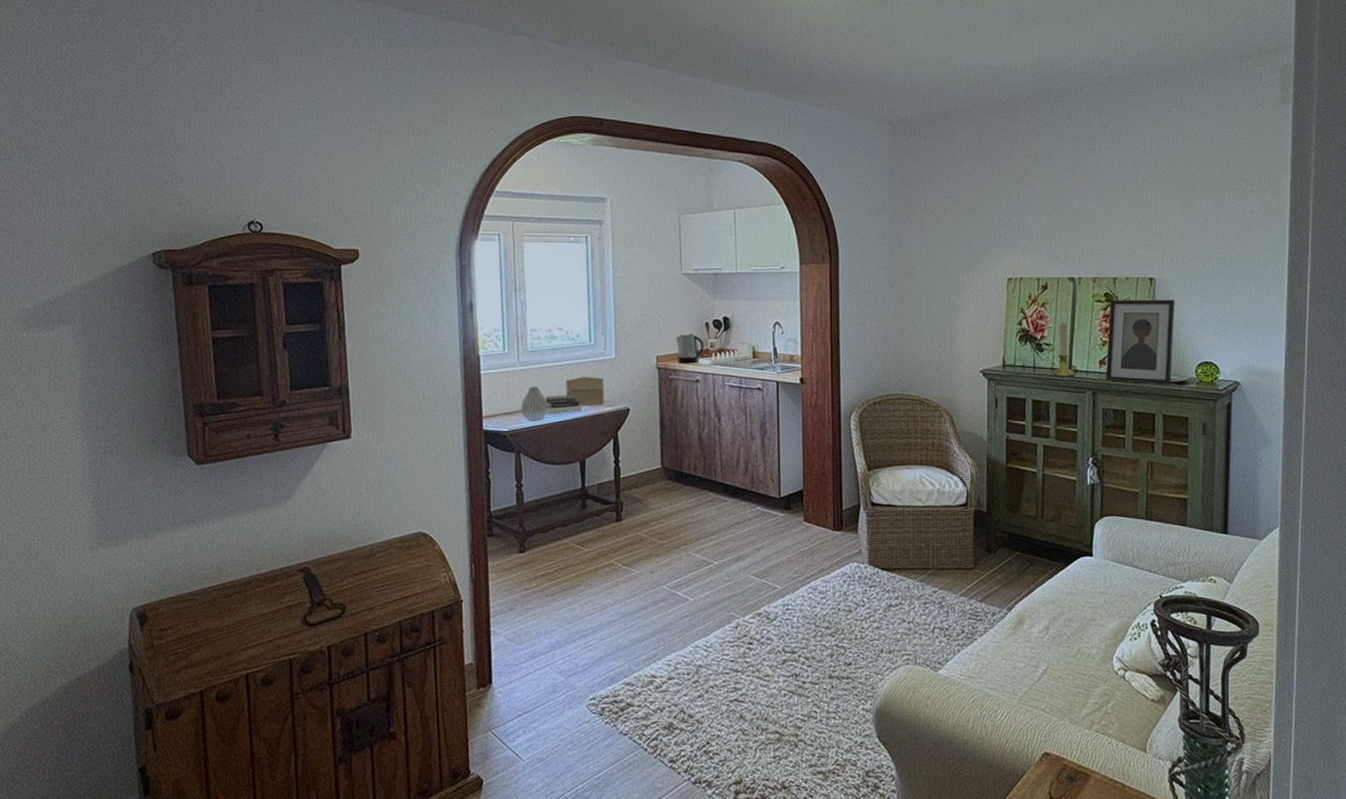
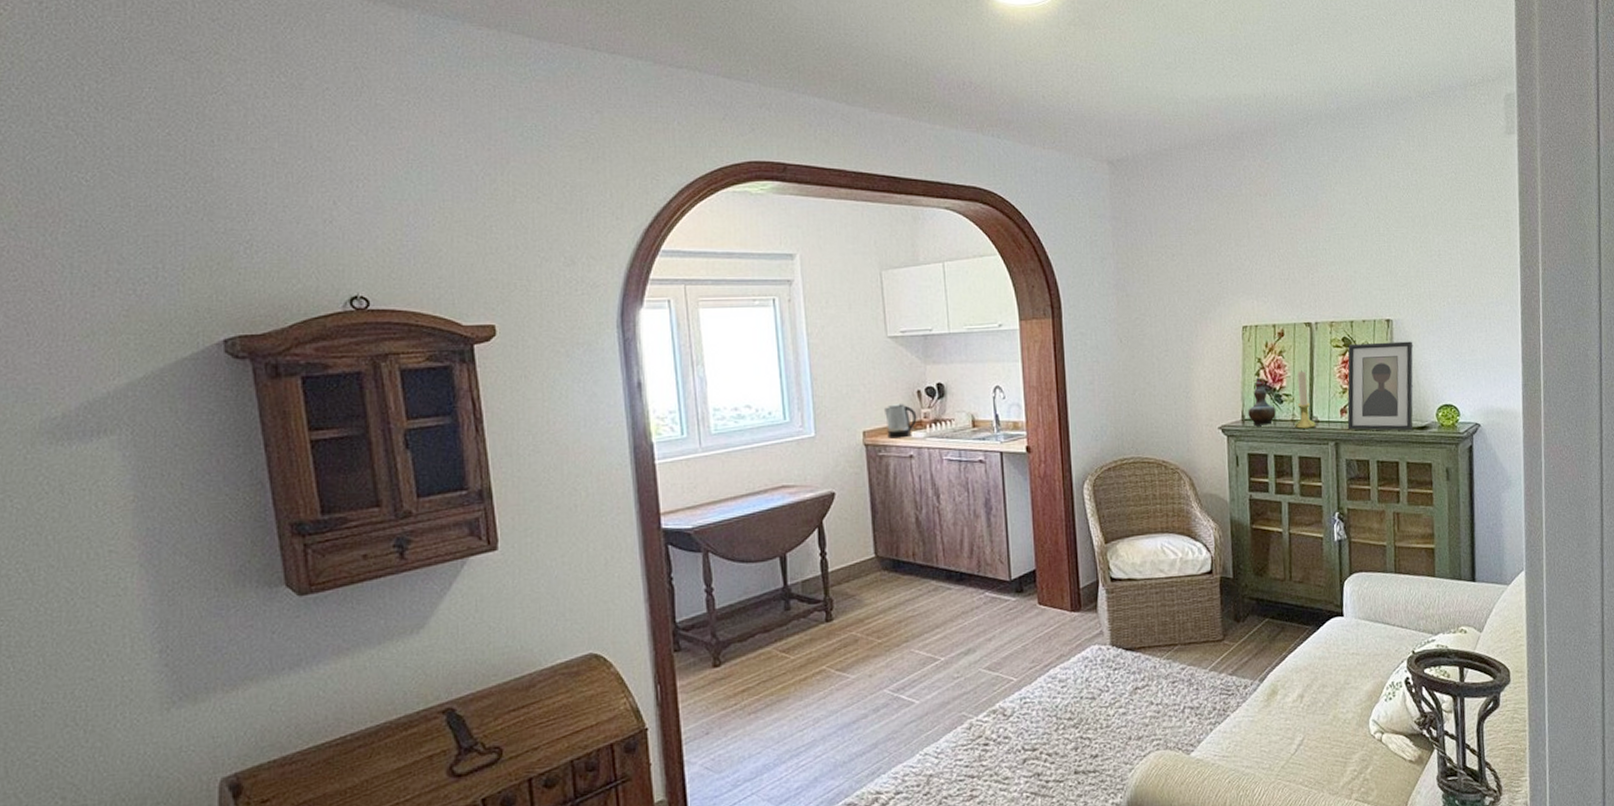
vase: present [520,386,549,422] -> none [705,473,740,516]
books: present [545,395,582,415] -> none [735,481,779,507]
decorative box: present [566,376,604,407] -> none [758,459,805,494]
decorative vase: none [1009,326,1036,371] -> present [1248,377,1276,426]

